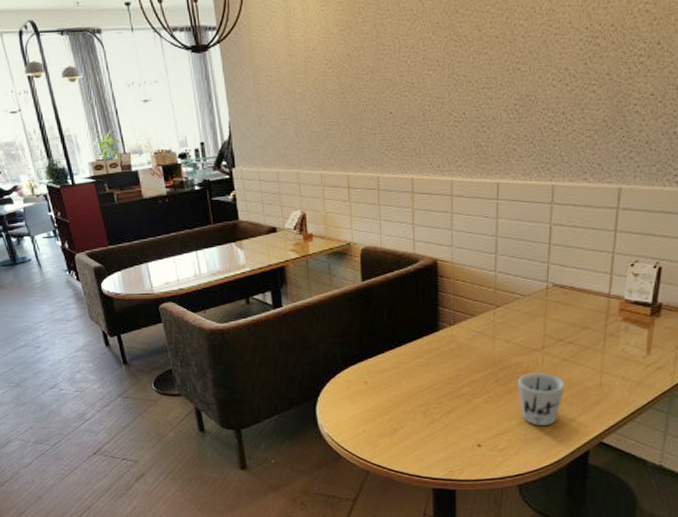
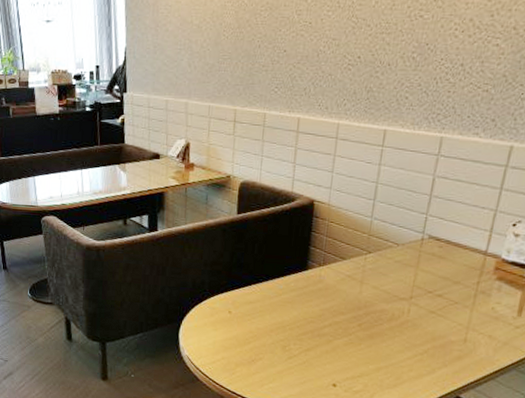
mug: present [517,373,566,425] -> none [380,321,430,374]

